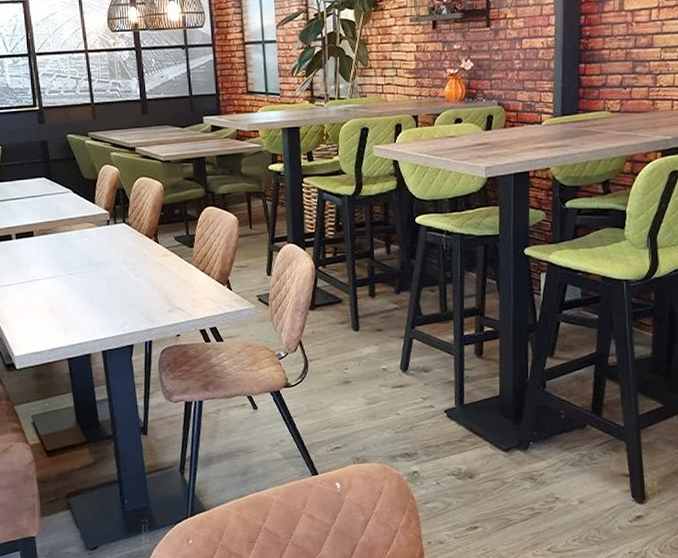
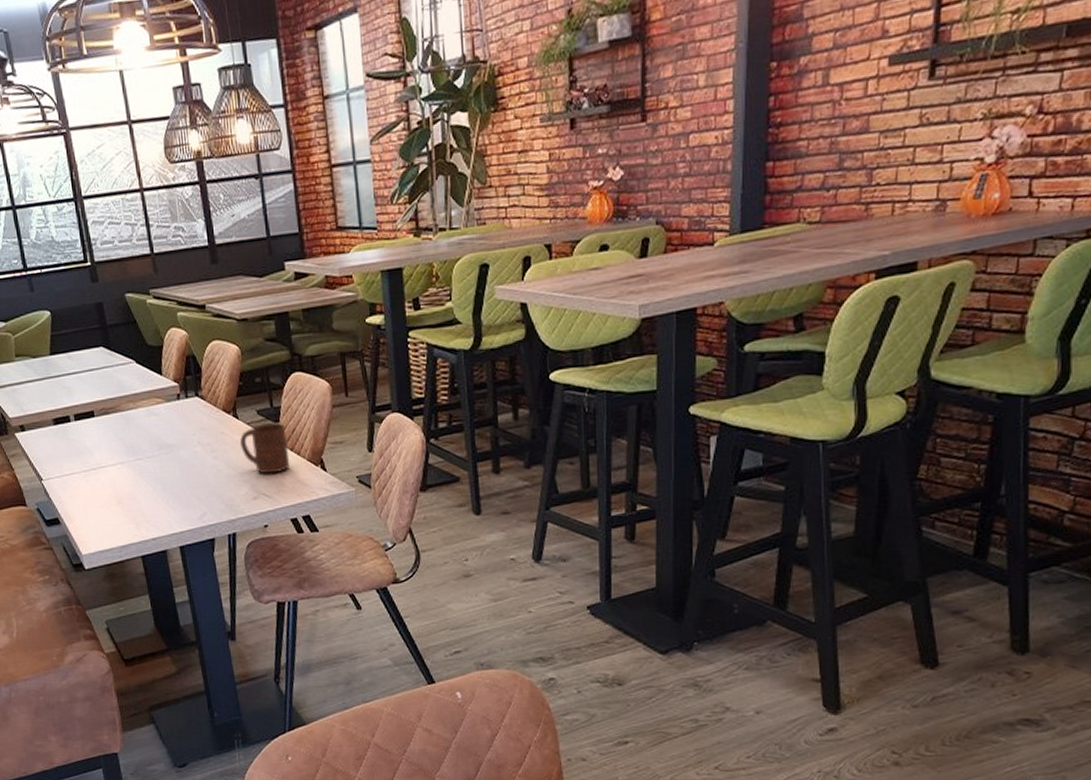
cup: none [160,248,201,291] -> present [240,423,290,474]

